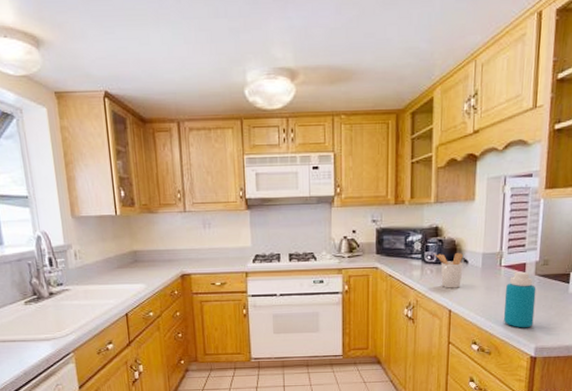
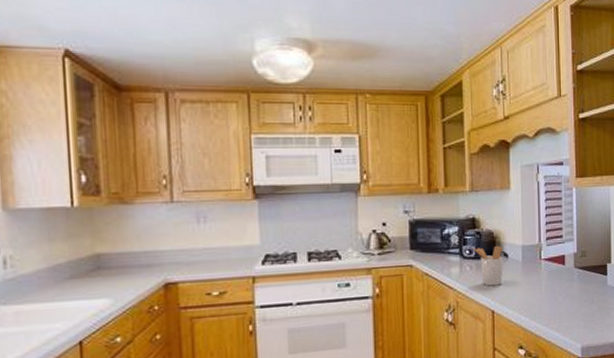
bottle: present [504,271,536,328] -> none [547,264,578,327]

